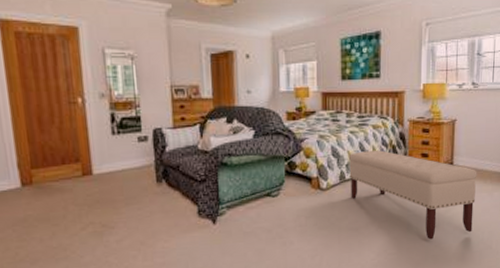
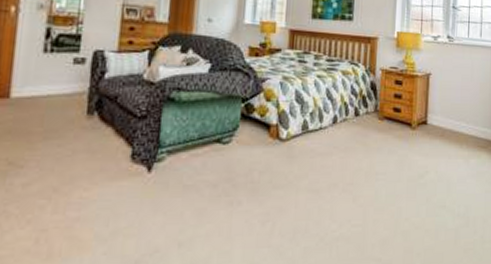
bench: present [349,150,477,240] -> none [313,99,453,211]

